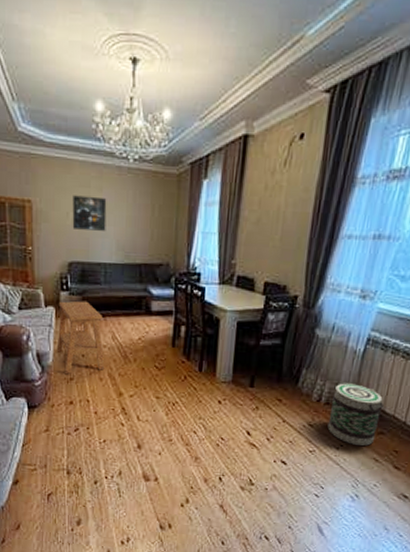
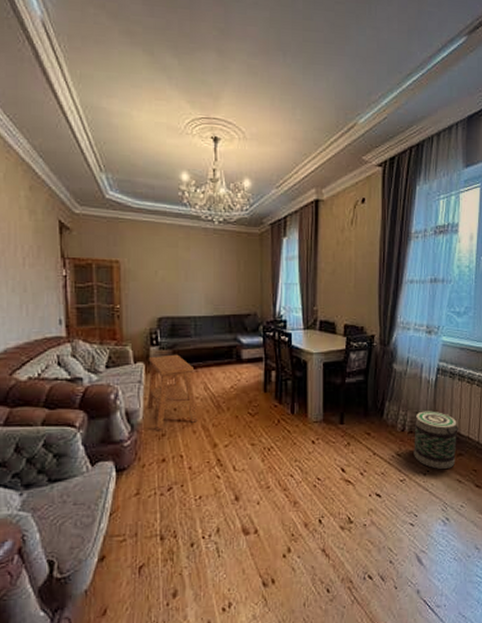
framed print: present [72,195,107,231] -> none [161,255,195,286]

